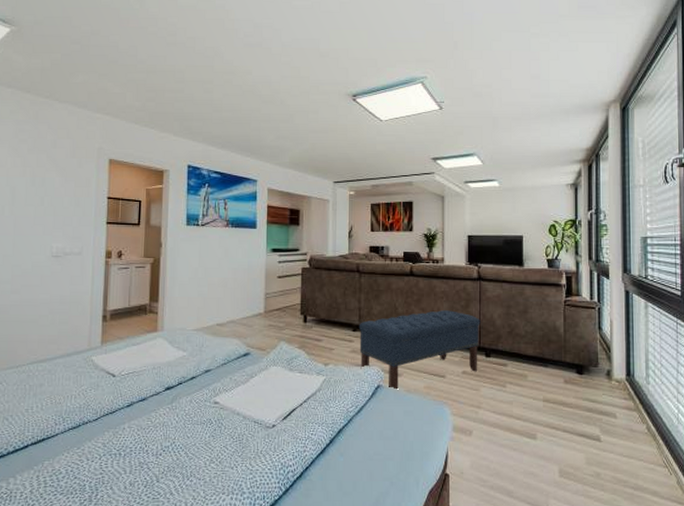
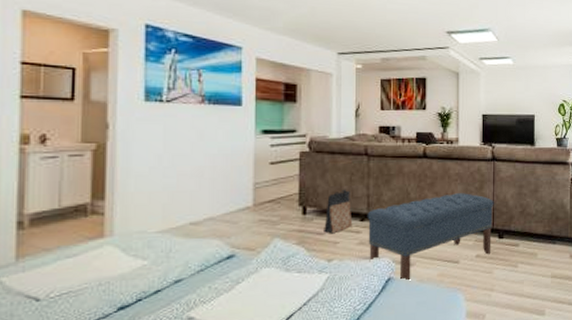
bag: none [321,301,346,341] -> present [324,189,353,234]

